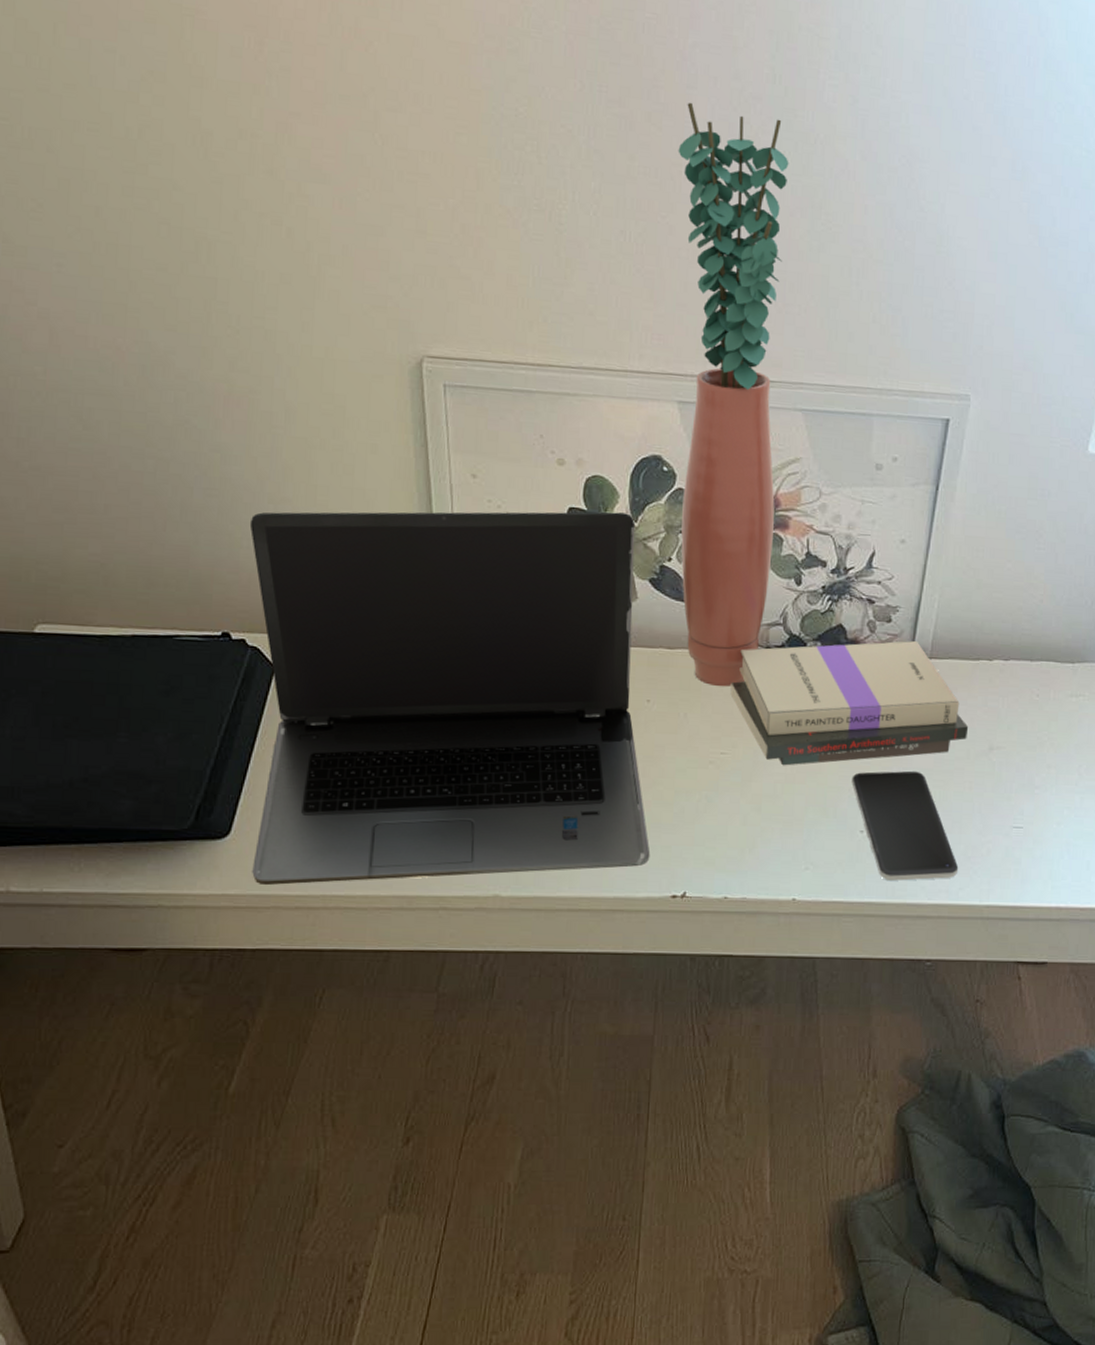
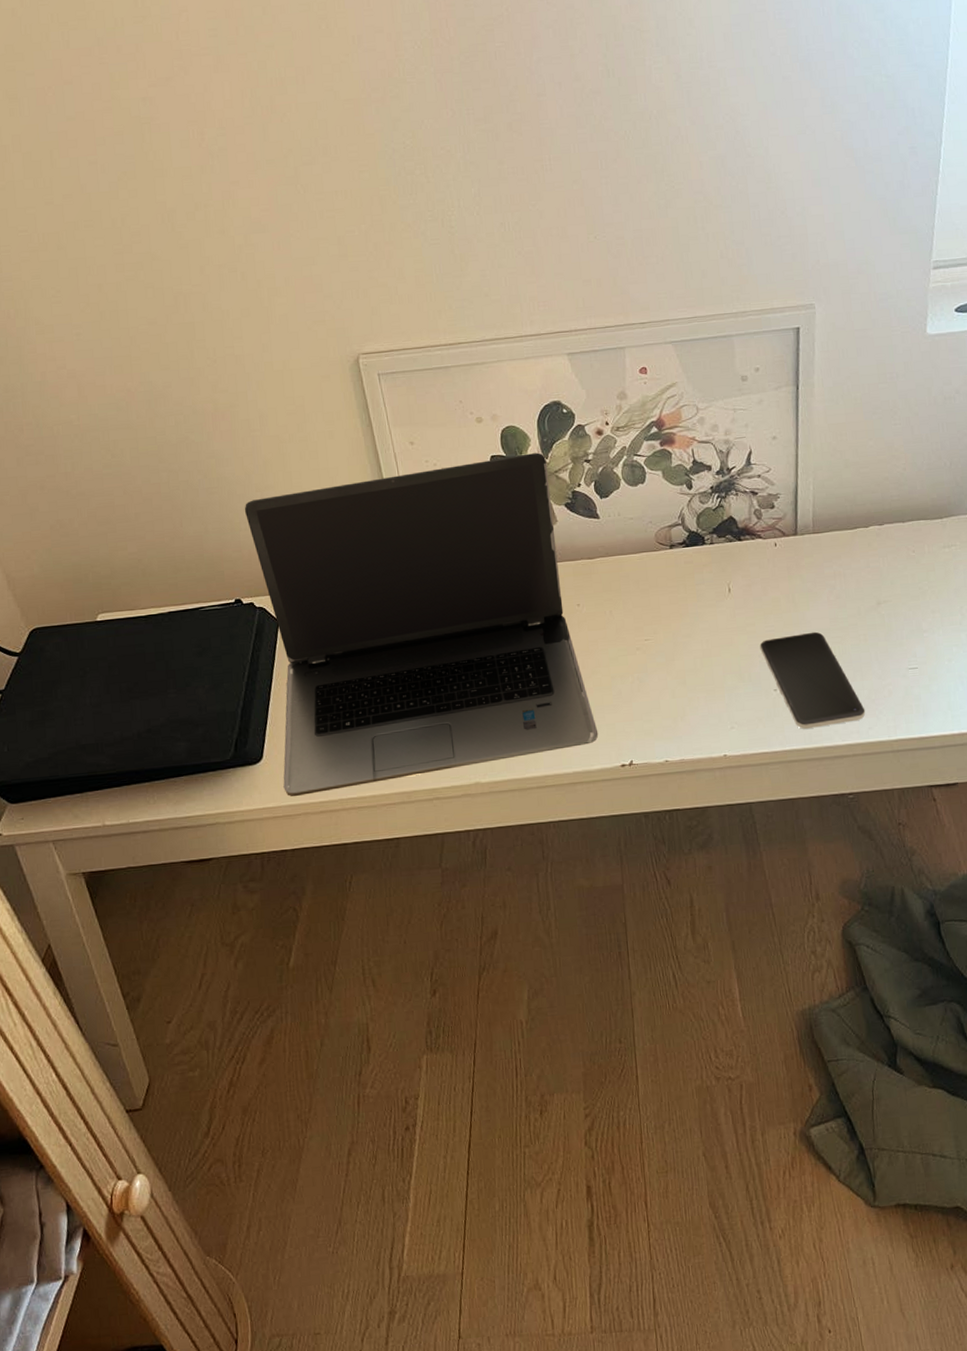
vase: present [678,102,789,687] -> none [537,105,665,585]
books: present [730,641,969,766] -> none [645,521,856,643]

